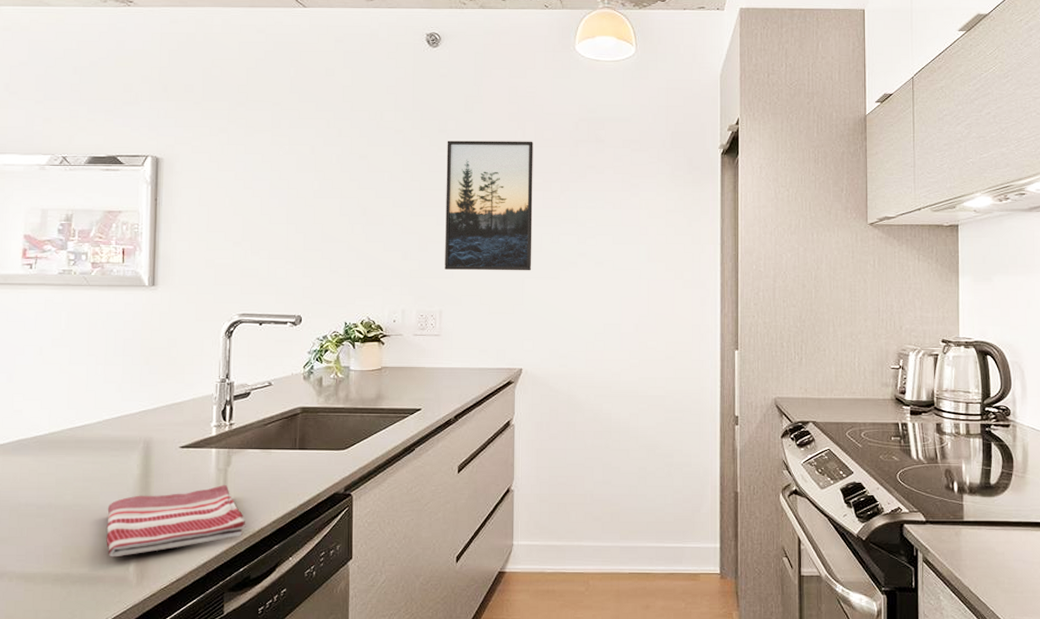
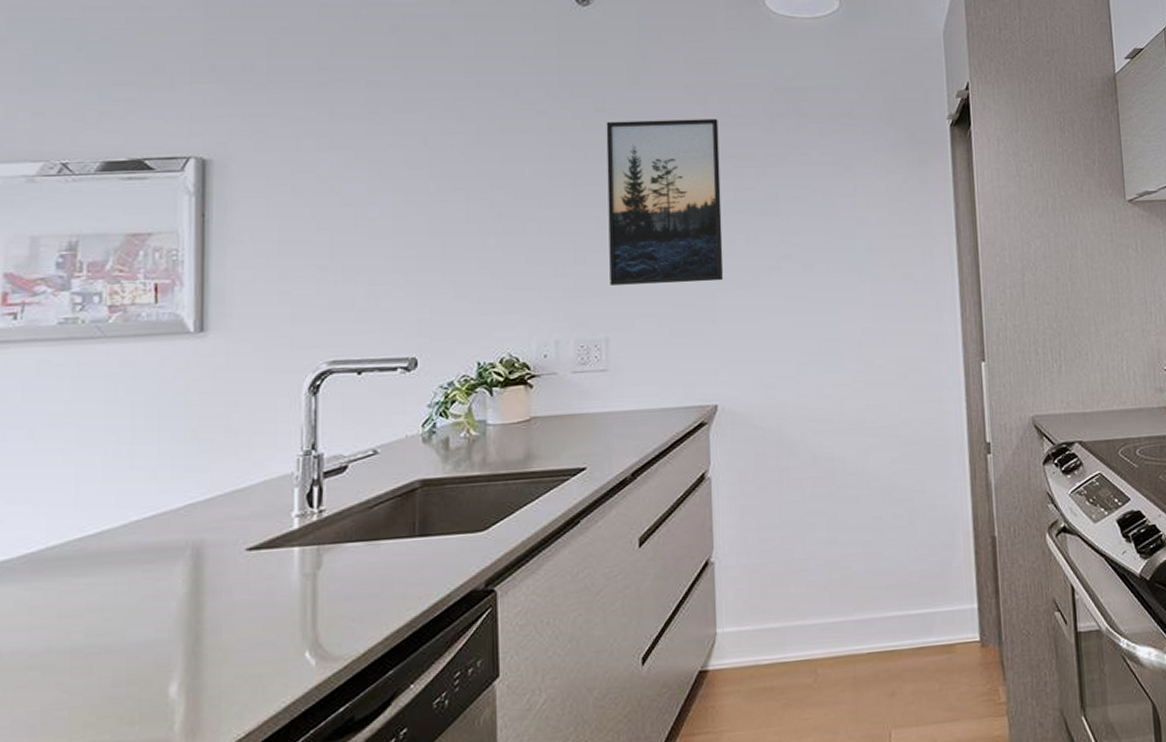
dish towel: present [106,484,246,557] -> none [137,594,347,715]

